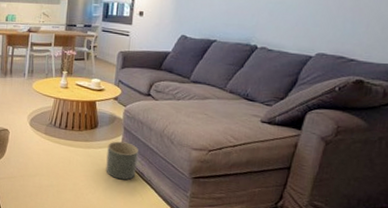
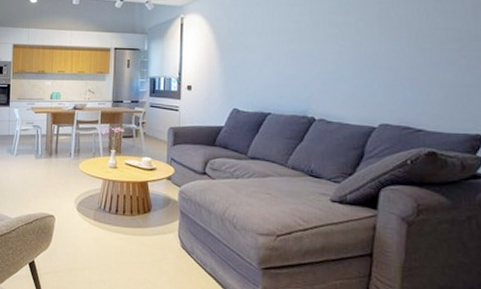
planter: present [106,141,138,180] -> none [163,226,198,273]

